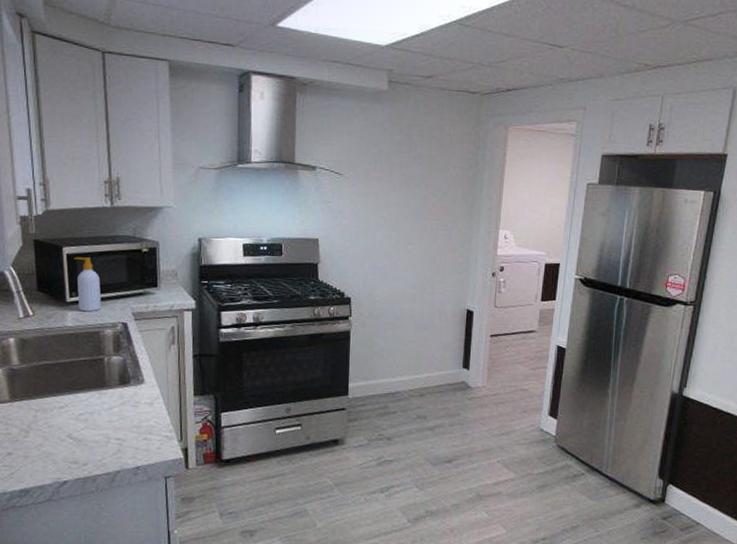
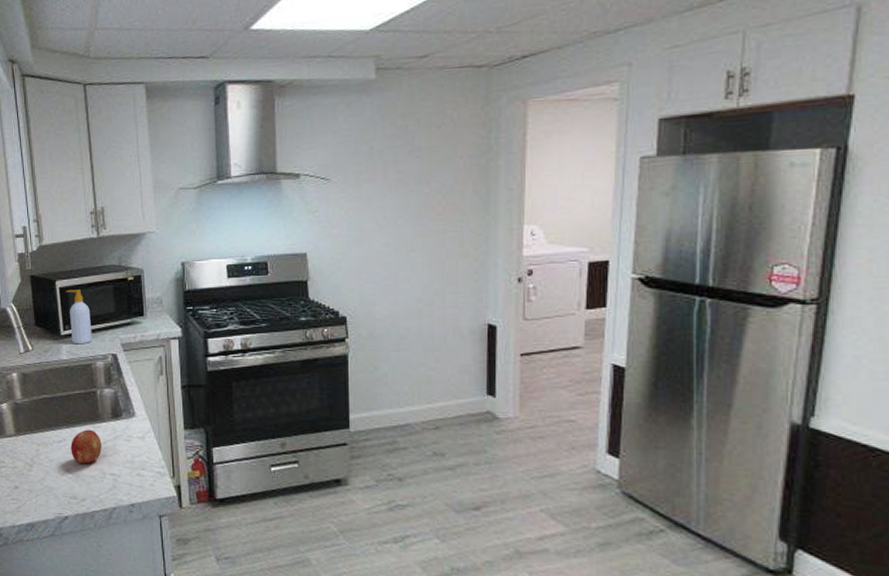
fruit: none [73,396,107,430] -> present [71,429,102,464]

